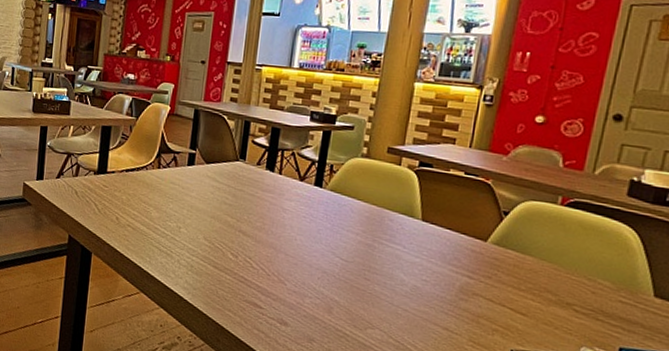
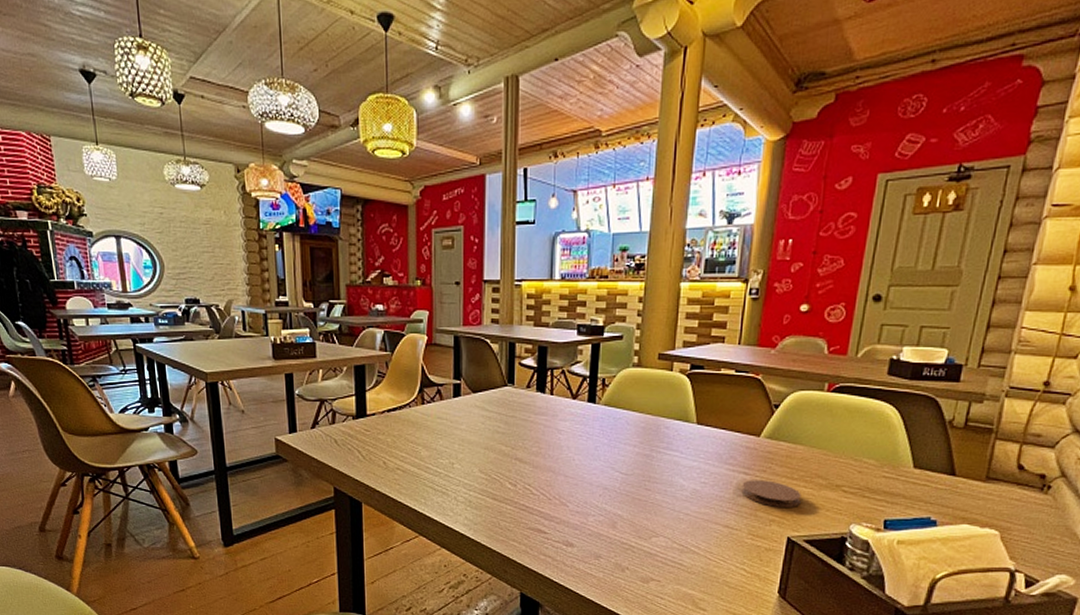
coaster: none [464,284,528,320] -> present [741,480,801,507]

